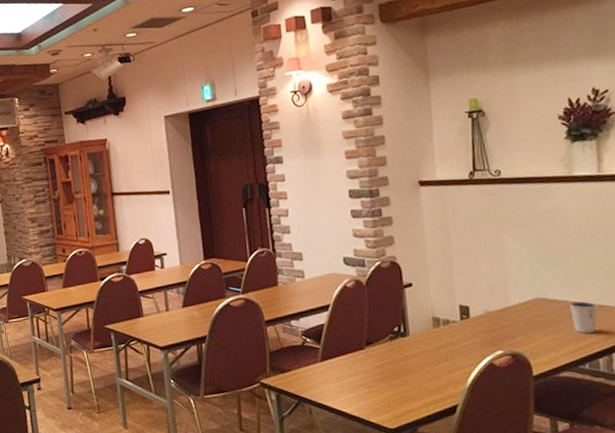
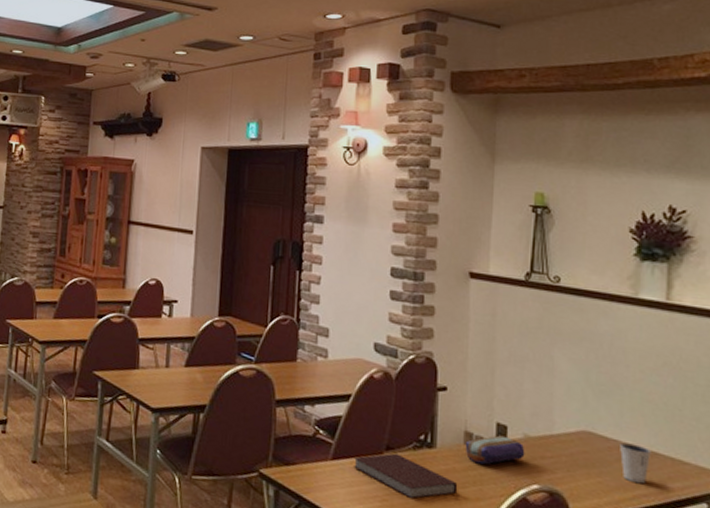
notebook: none [340,346,433,382] -> present [354,453,458,500]
pencil case: none [434,315,488,342] -> present [465,435,525,465]

